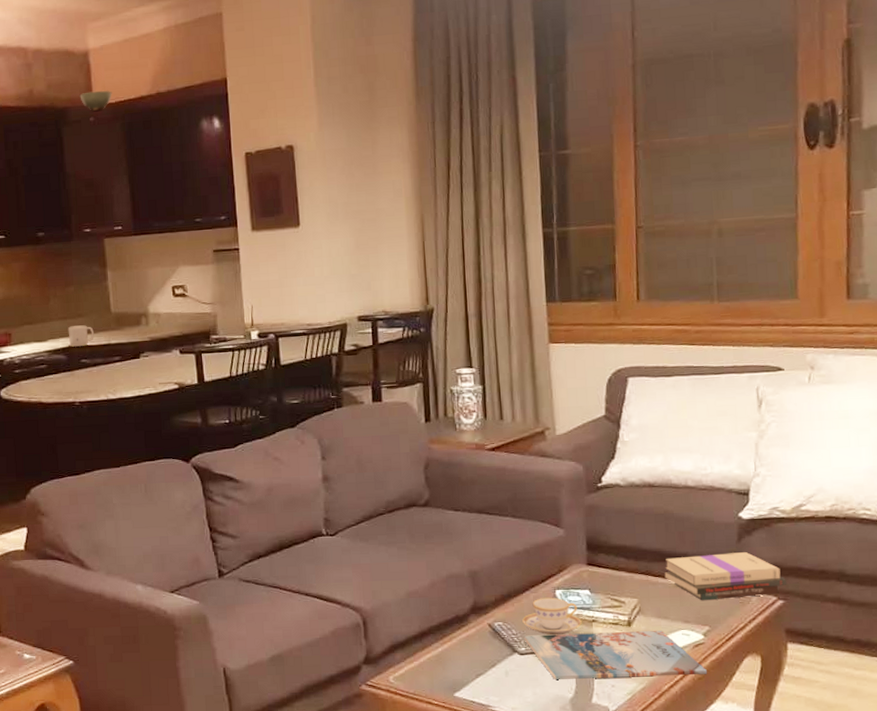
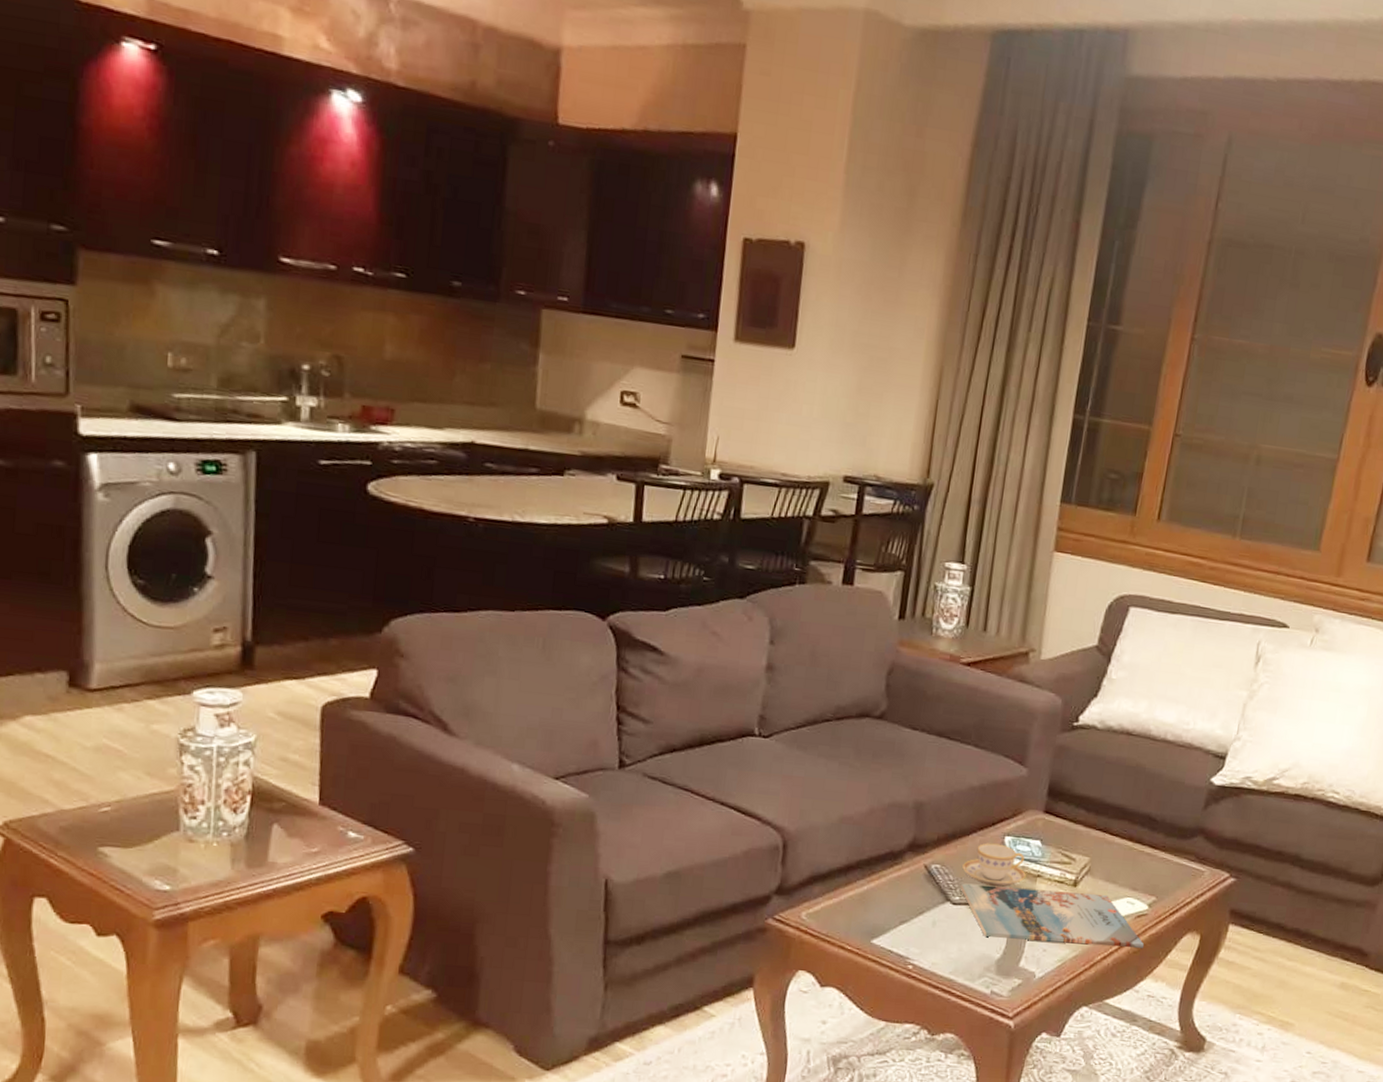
mug: present [67,325,94,347] -> none [473,415,509,446]
bowl: present [79,90,112,112] -> none [539,104,585,136]
books: present [664,552,788,601] -> none [1122,816,1244,871]

